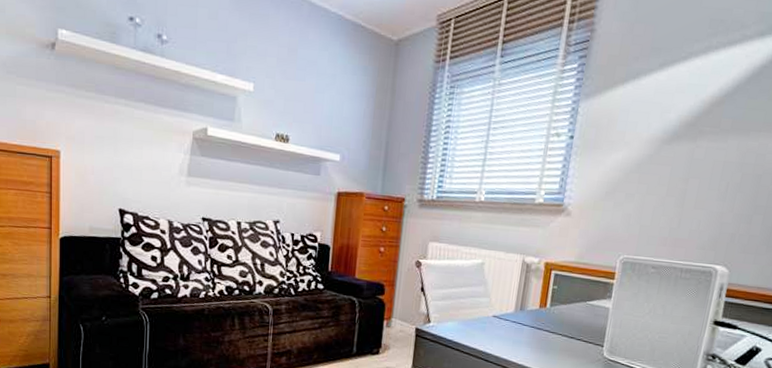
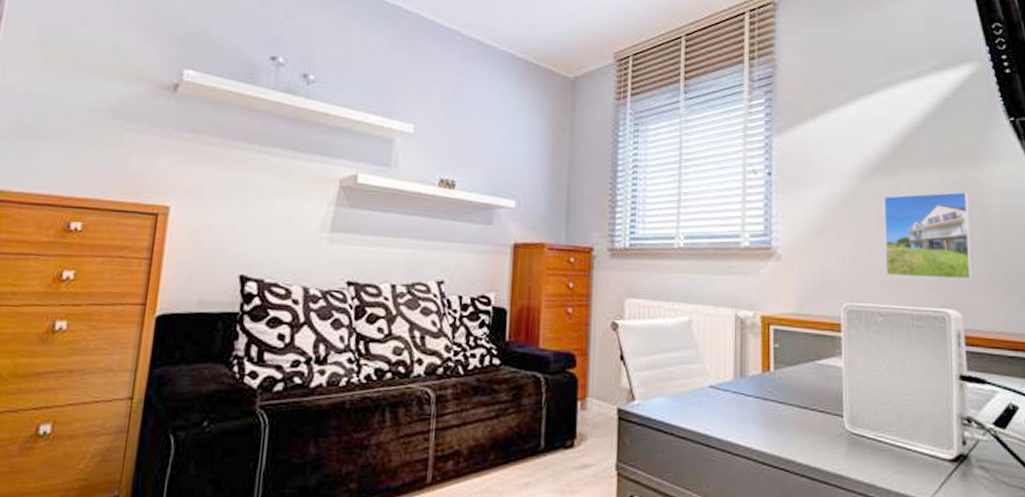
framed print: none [665,159,763,241] -> present [883,191,972,280]

